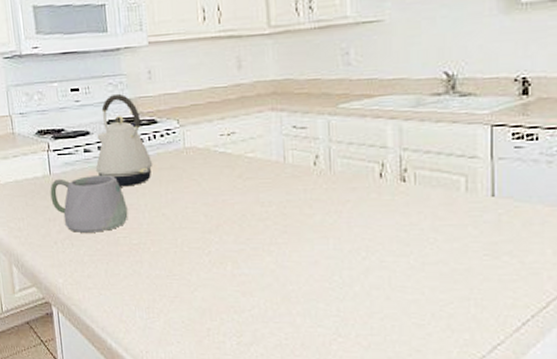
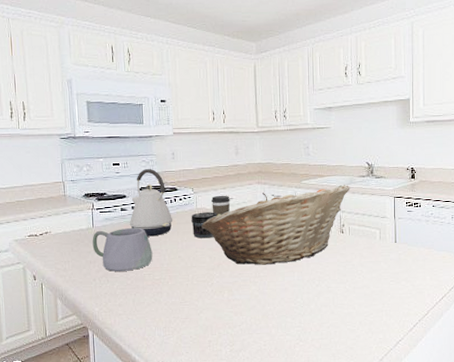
jar: none [177,152,214,190] -> present [191,212,218,239]
fruit basket: none [192,107,417,227] -> present [201,184,350,265]
coffee cup: none [205,128,232,157] -> present [211,195,231,215]

